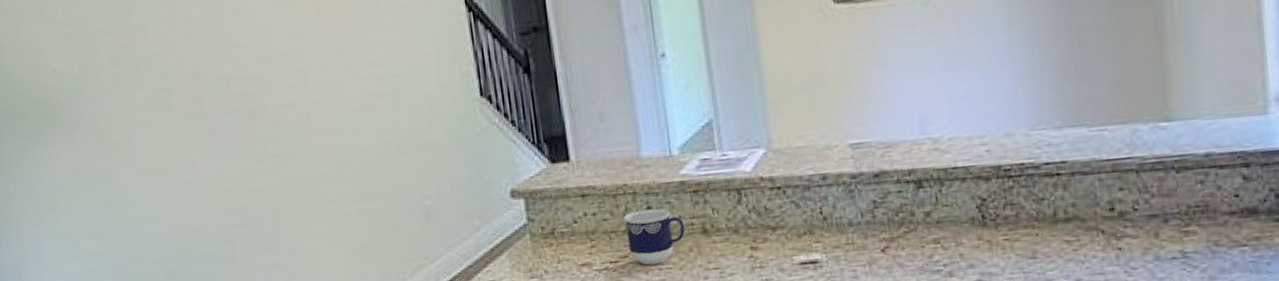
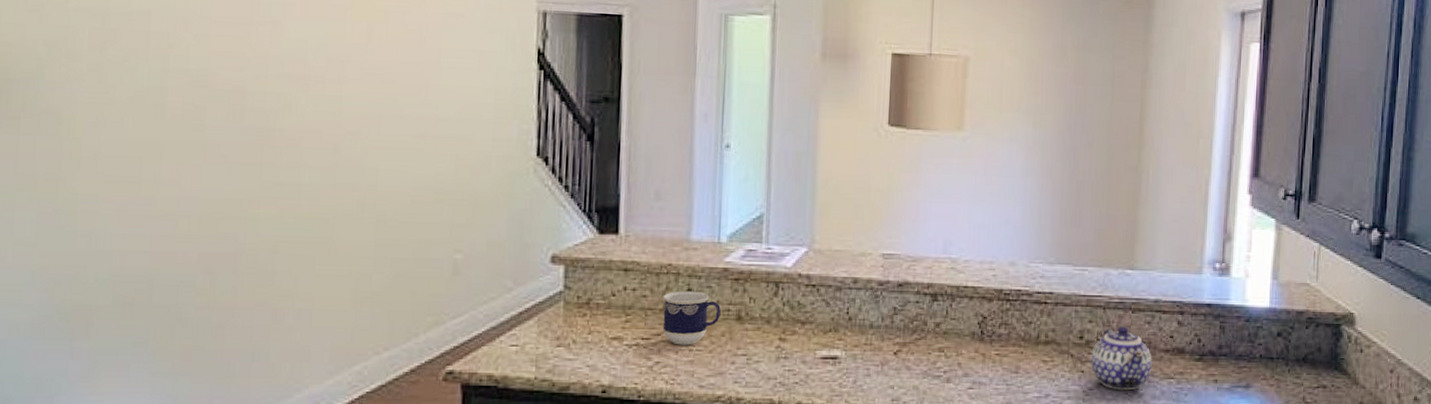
teapot: none [1128,189,1215,267] -> present [1091,325,1152,391]

